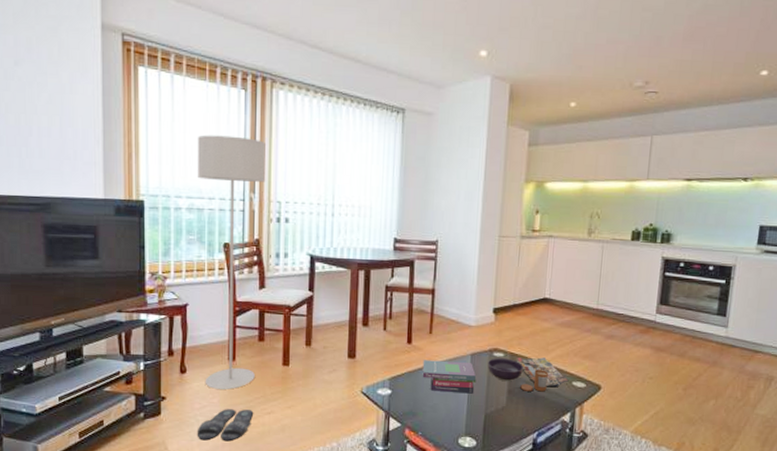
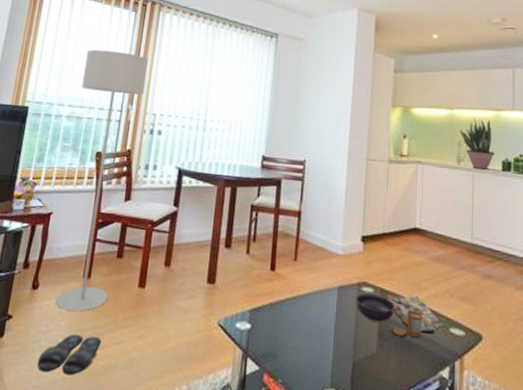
books: present [422,360,477,394] -> none [285,290,344,335]
potted plant: none [592,190,626,241] -> present [459,118,495,171]

